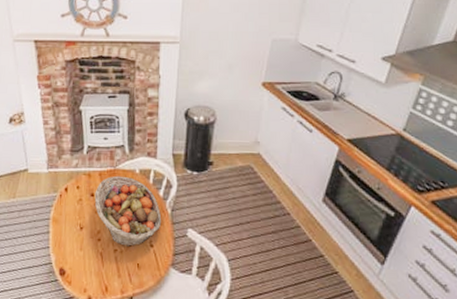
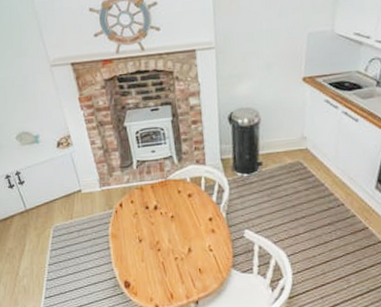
fruit basket: present [94,175,162,247] -> none [149,186,218,253]

